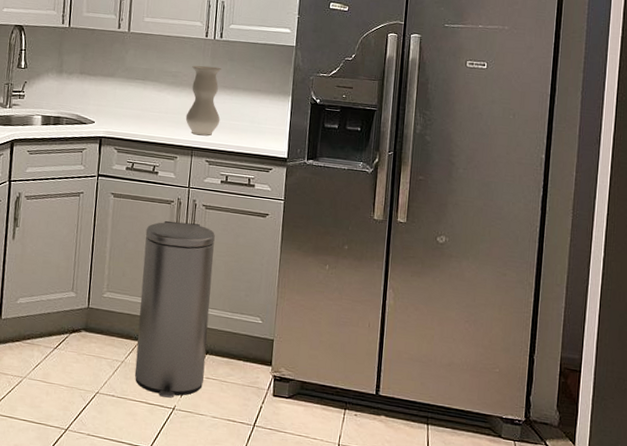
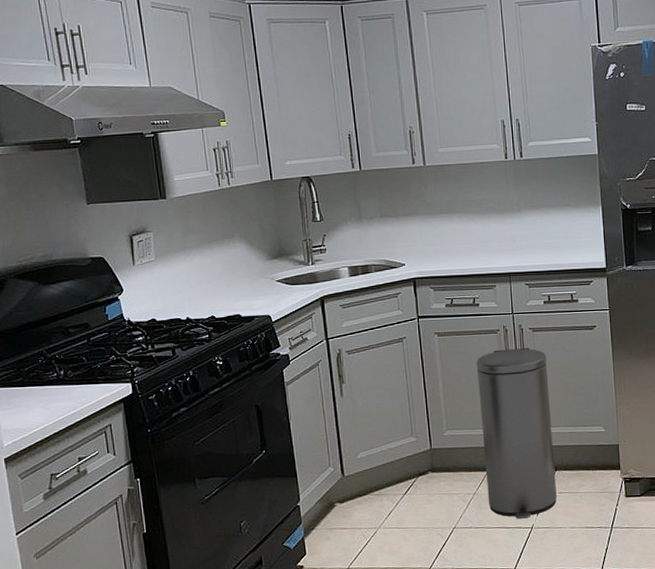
vase: present [185,65,221,136] -> none [496,188,534,260]

